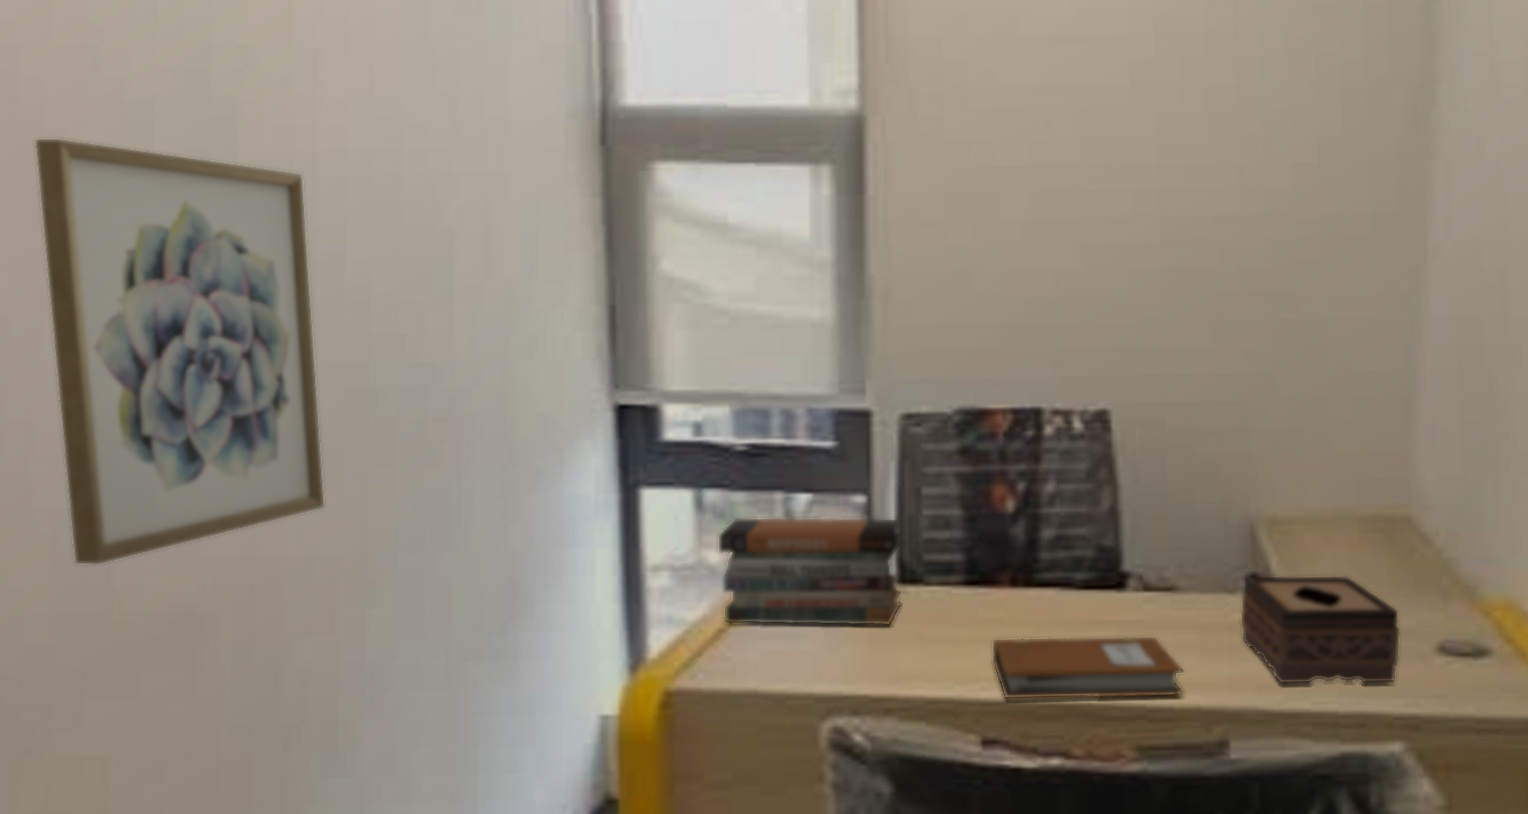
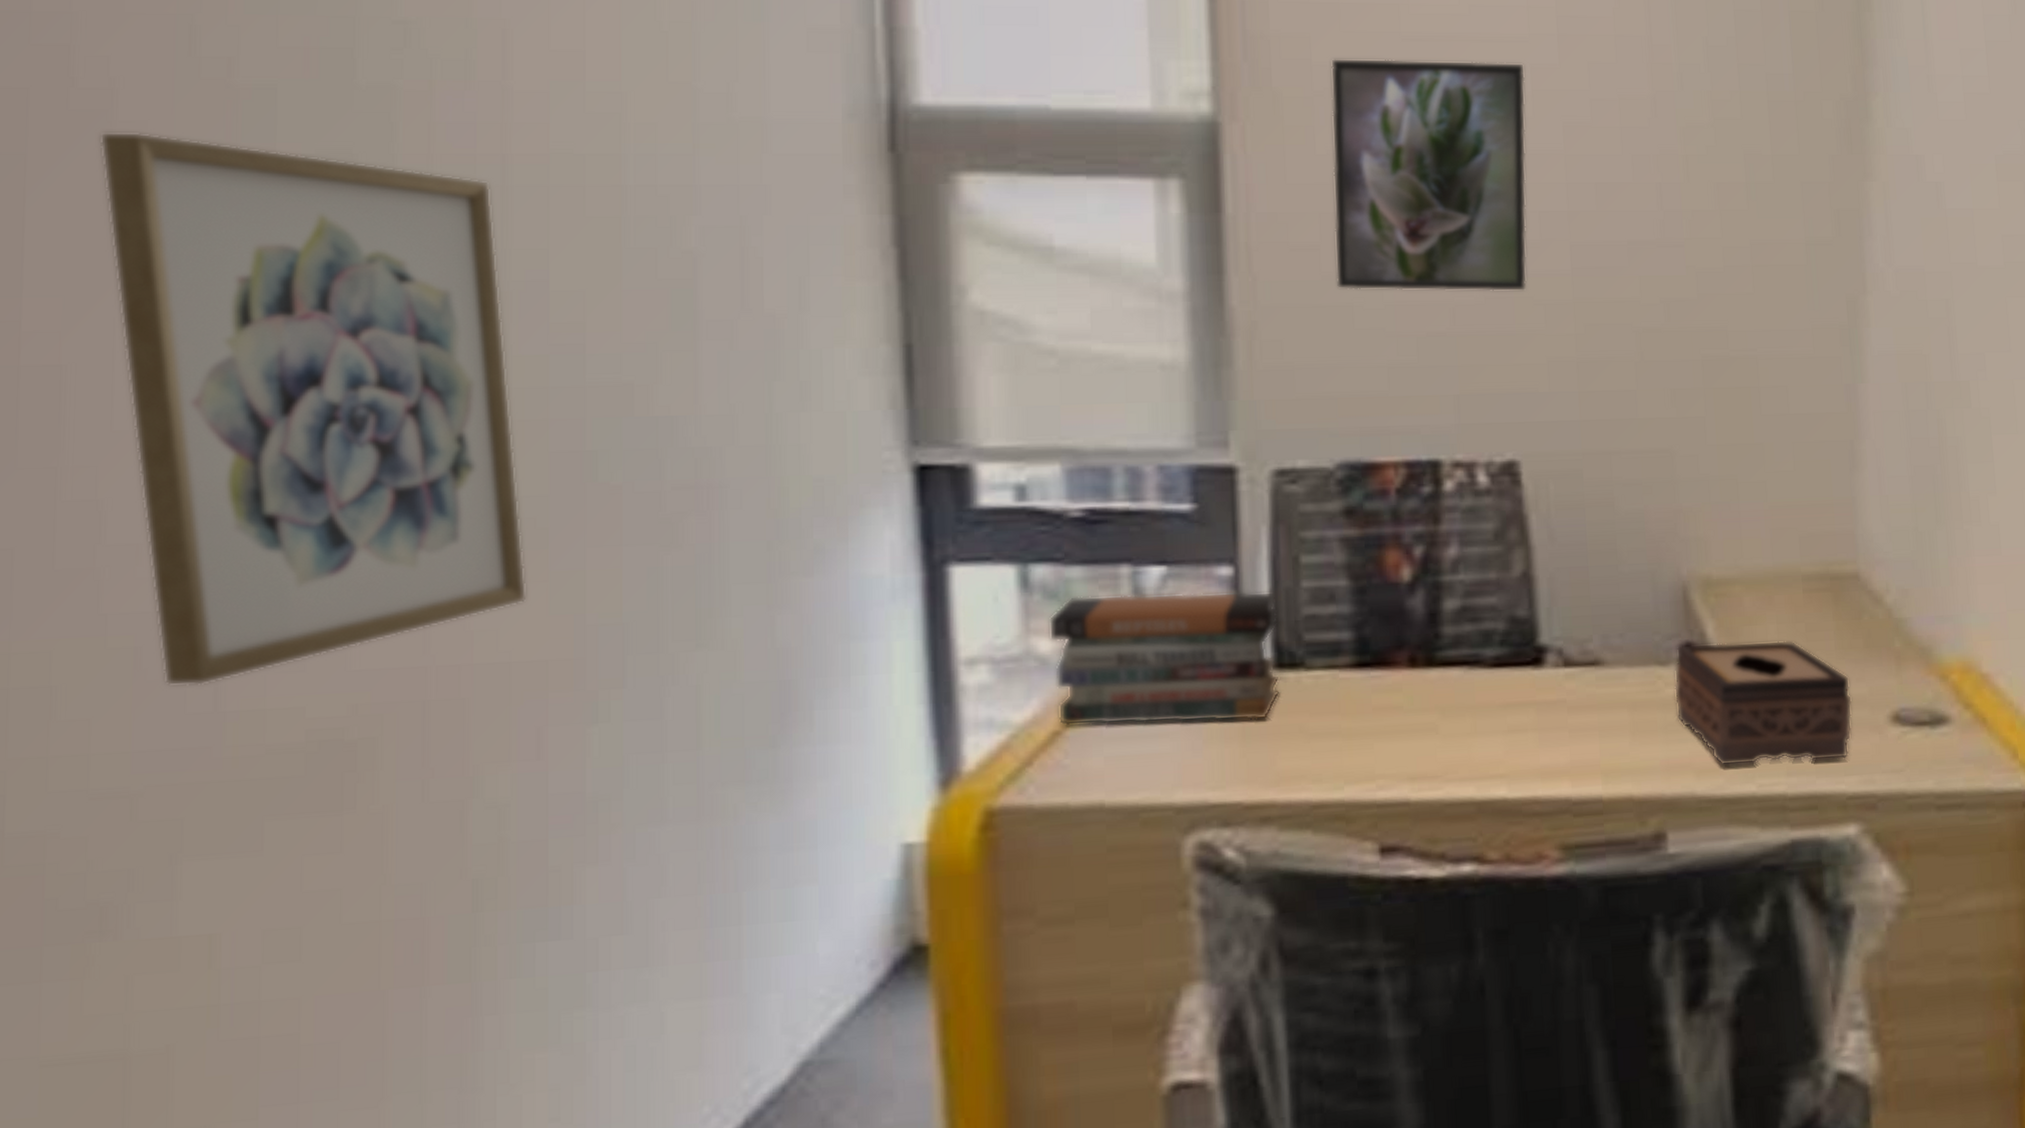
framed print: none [957,58,1125,261] -> present [1330,58,1528,292]
notebook: present [991,635,1185,700] -> none [1388,717,1614,800]

